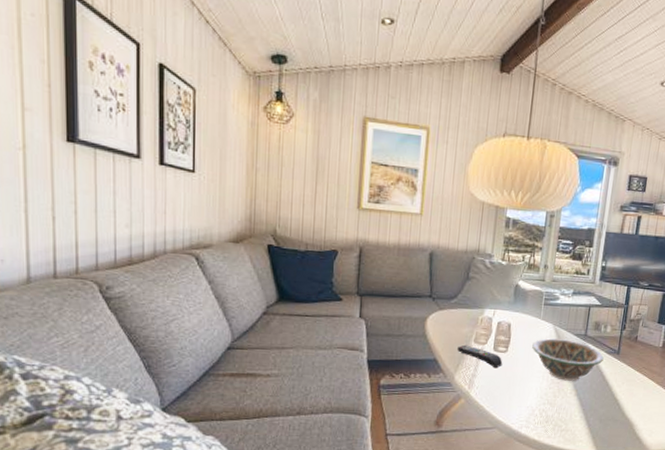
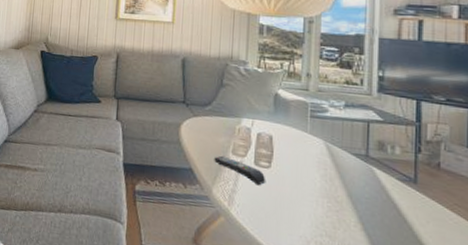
decorative bowl: present [532,338,604,381] -> none [300,155,395,212]

